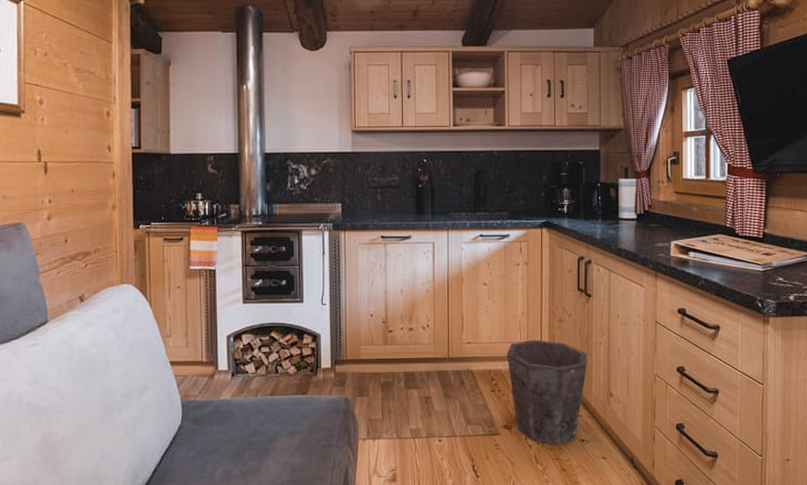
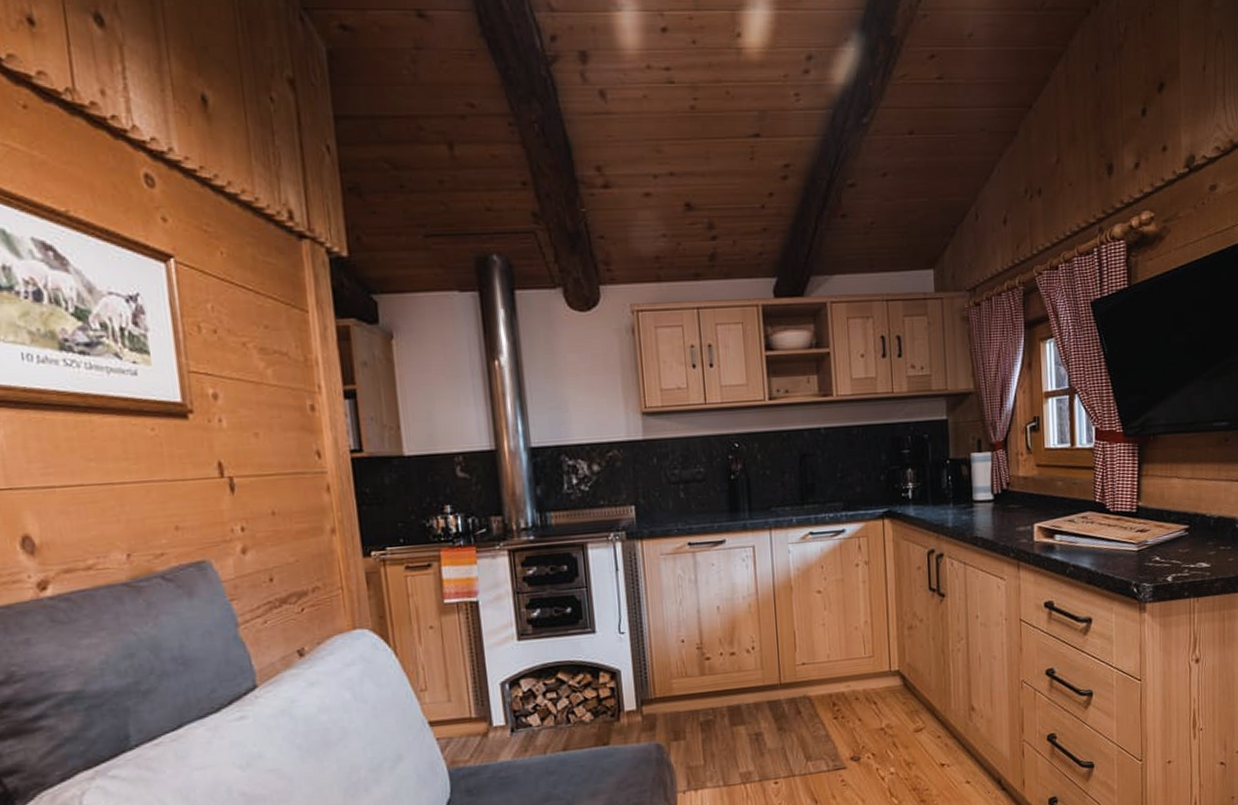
waste bin: present [507,340,587,446] -> none [849,652,944,774]

